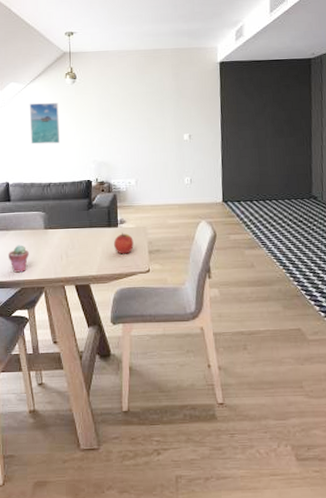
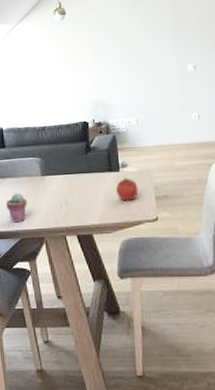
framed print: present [29,102,59,145] -> none [18,41,52,87]

